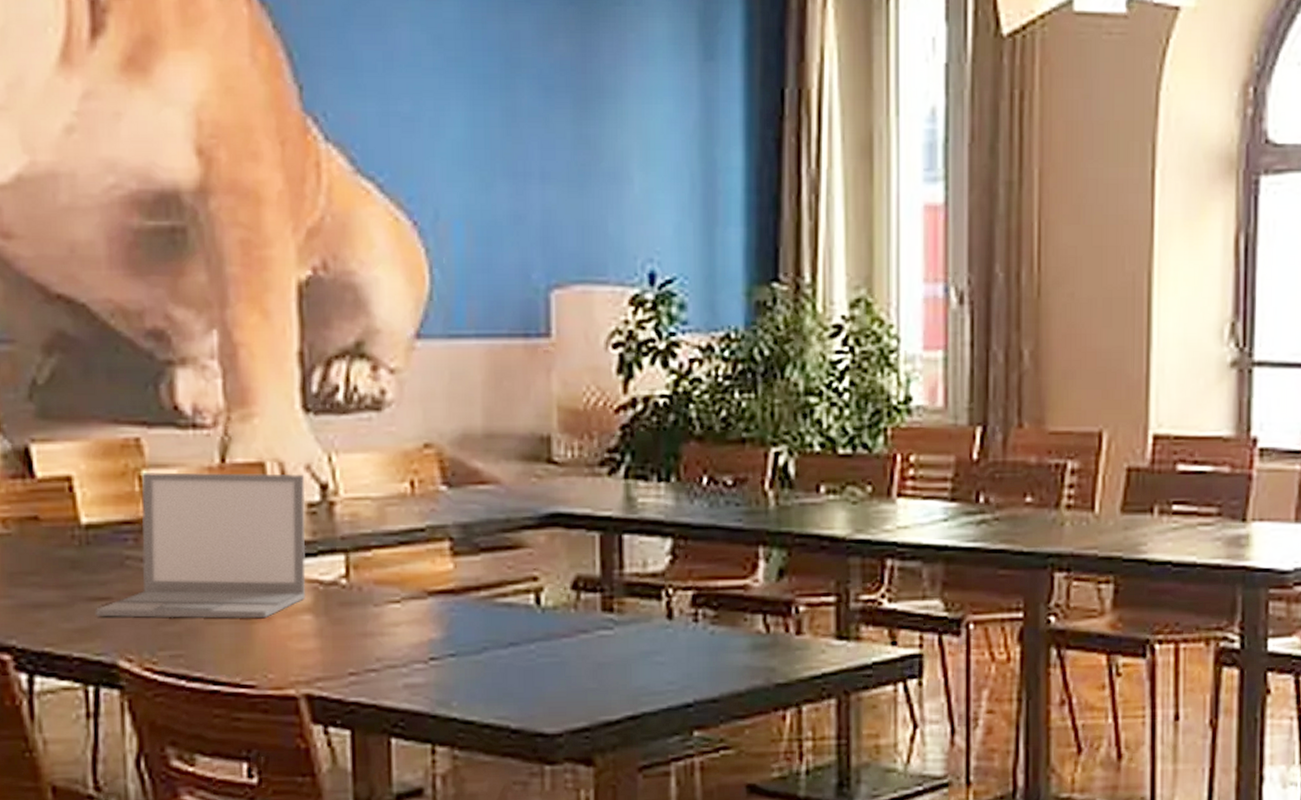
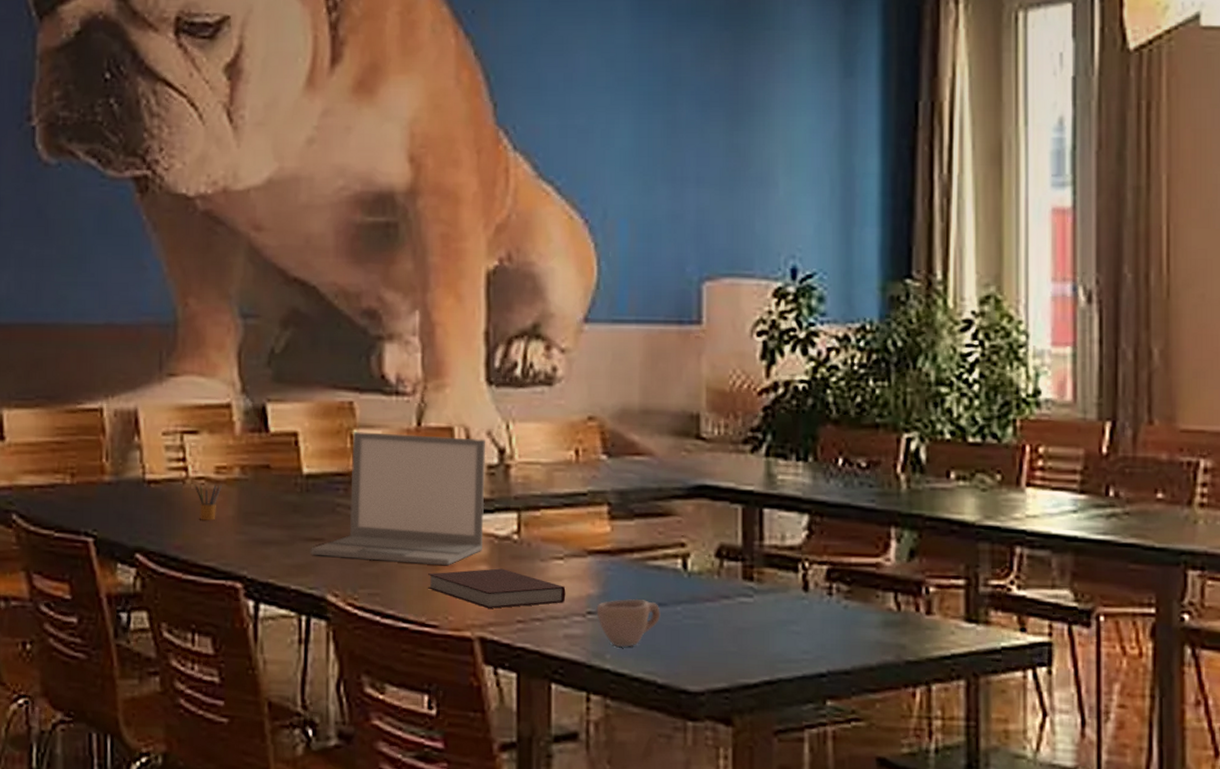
notebook: none [241,617,405,662] -> present [427,568,566,609]
cup: none [440,639,512,693] -> present [596,598,661,647]

